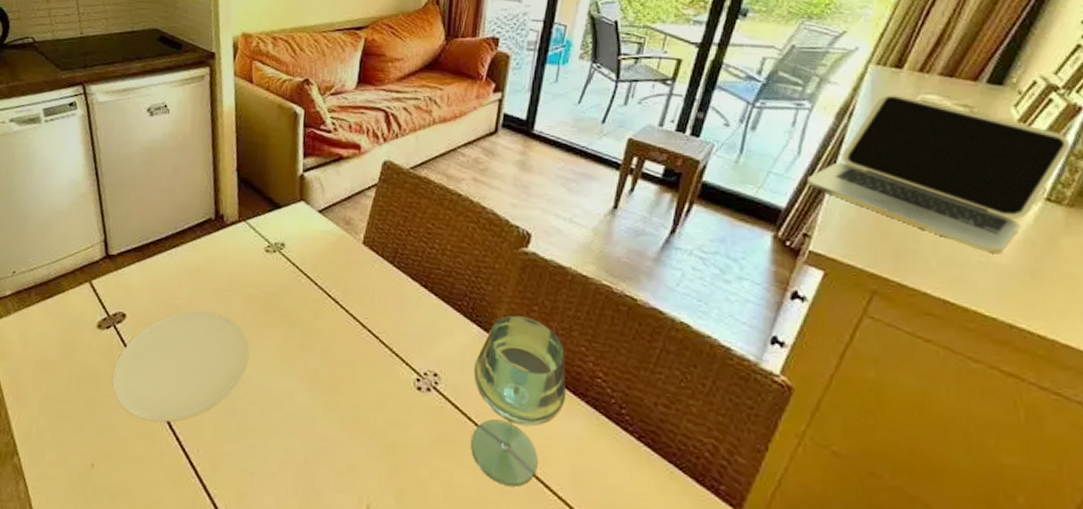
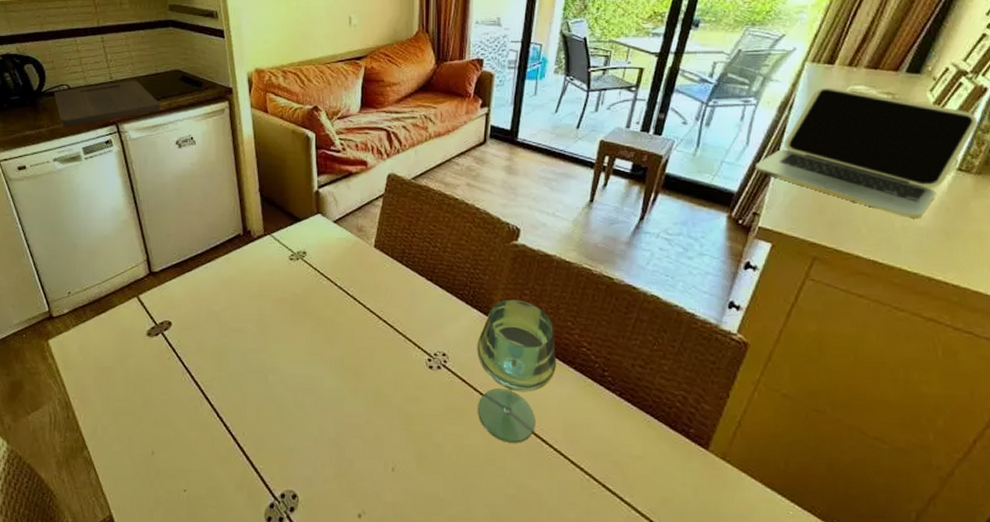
cutting board: none [17,37,134,85] -> present [53,80,160,127]
plate: present [112,311,250,423] -> none [164,314,282,412]

